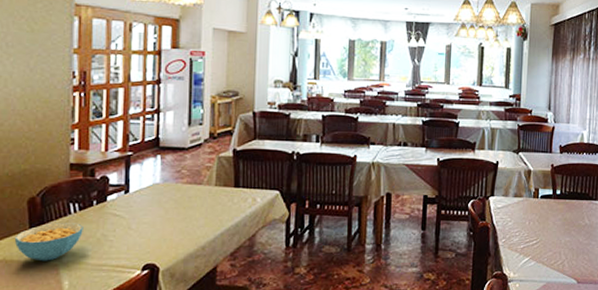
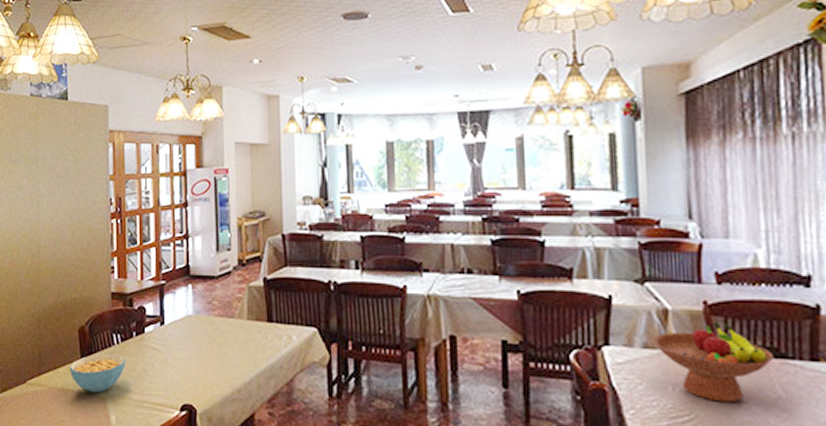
fruit bowl: none [520,177,585,230] -> present [653,321,773,403]

